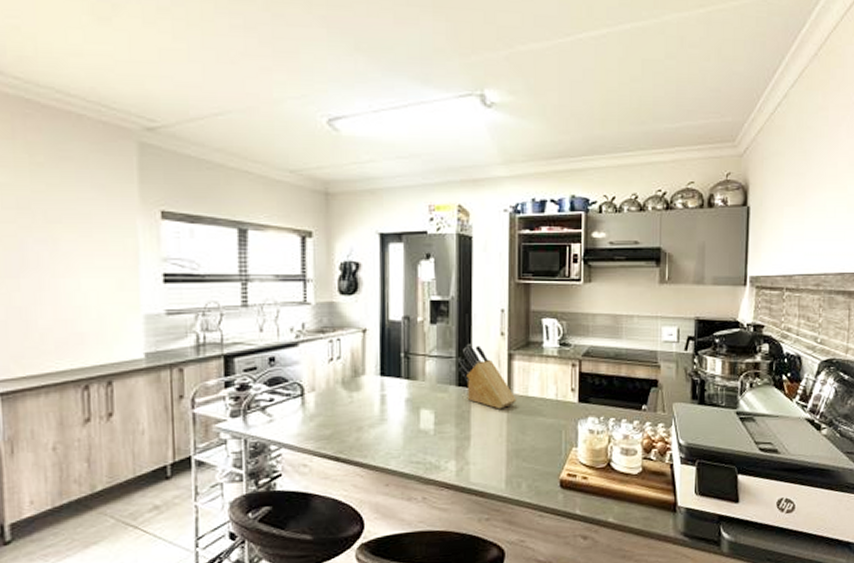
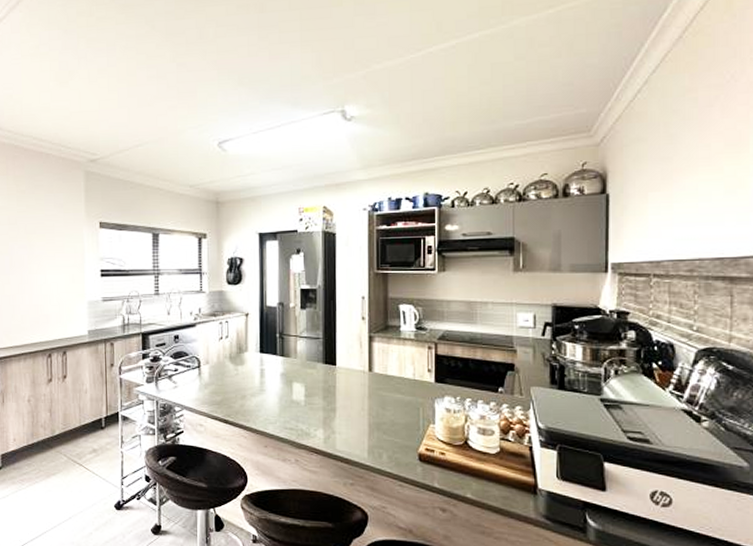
knife block: present [457,344,517,409] -> none [324,327,377,386]

